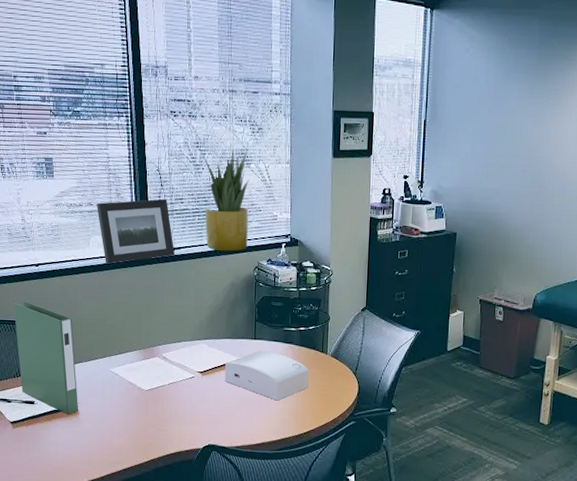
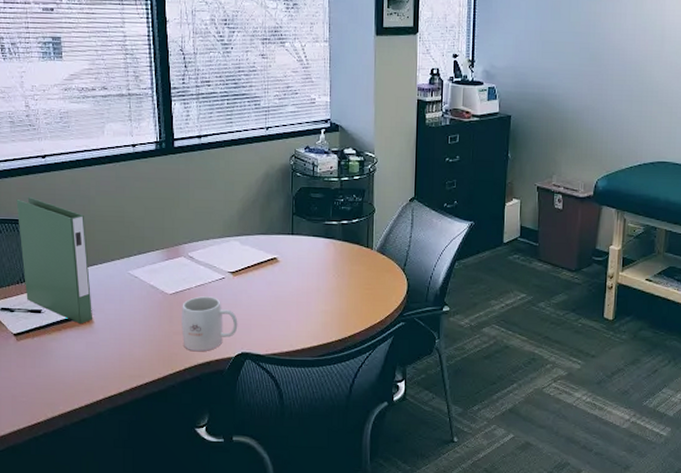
picture frame: present [97,198,175,264] -> none [112,81,201,154]
mug: none [156,393,206,443] -> present [181,296,238,352]
planter: present [201,150,249,252] -> none [229,28,284,139]
tissue dispenser: present [224,351,309,401] -> none [258,247,353,302]

